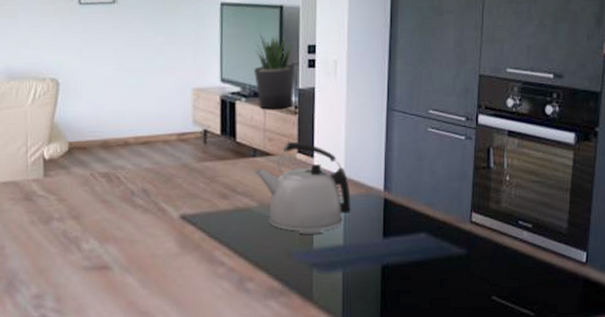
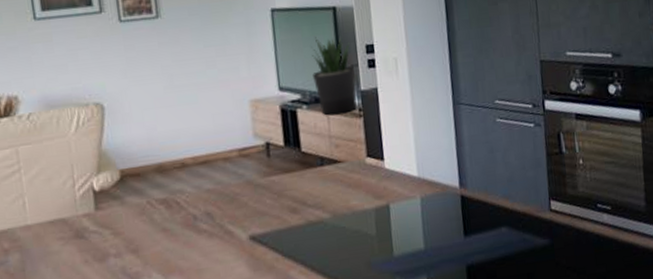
kettle: present [255,141,351,235] -> none [324,145,428,243]

